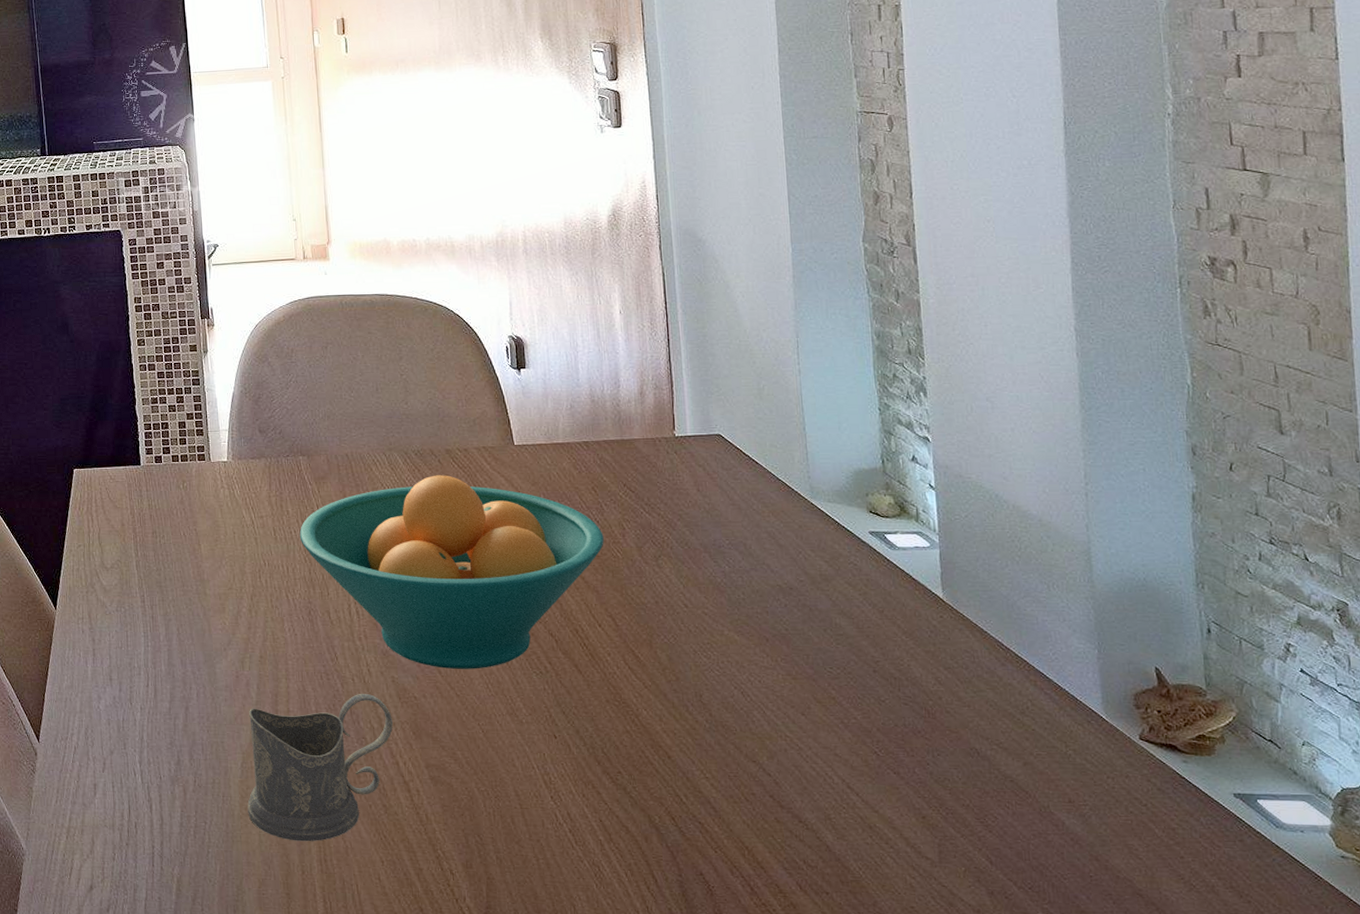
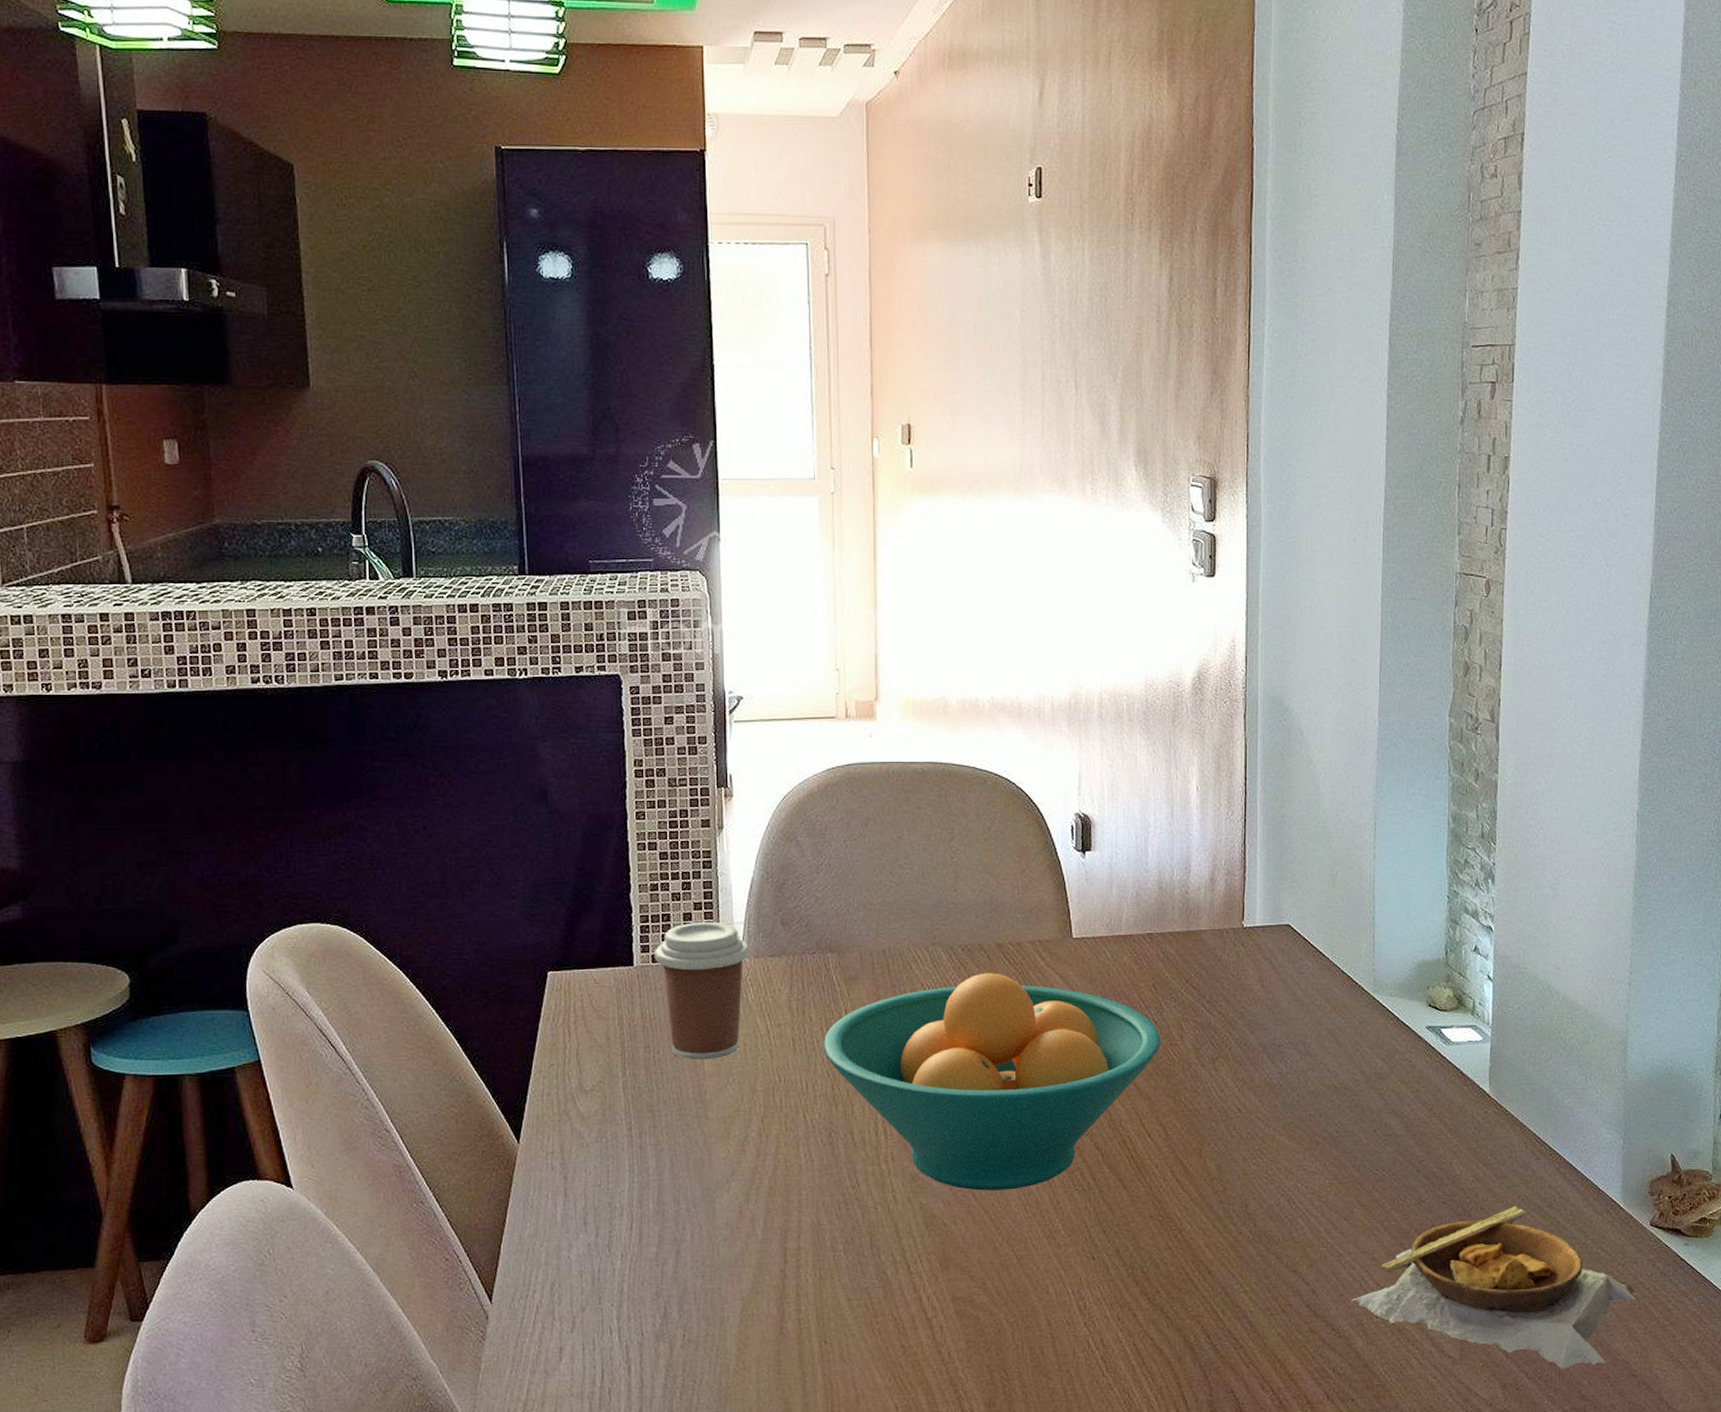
coffee cup: none [156,430,234,545] -> present [654,922,749,1061]
tea glass holder: present [247,694,393,842] -> none [745,1224,917,1394]
soup bowl: none [816,711,1132,881] -> present [1351,1205,1636,1369]

